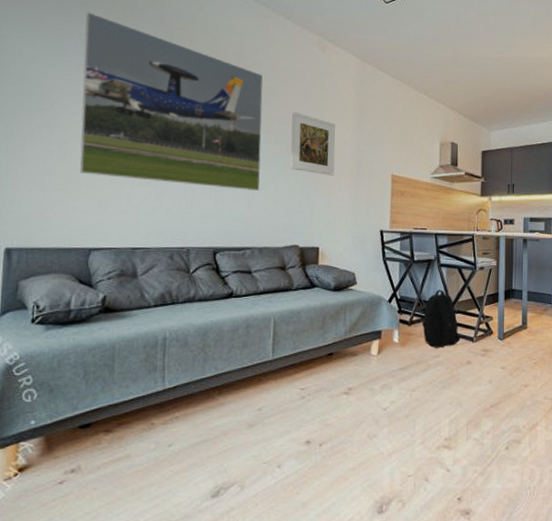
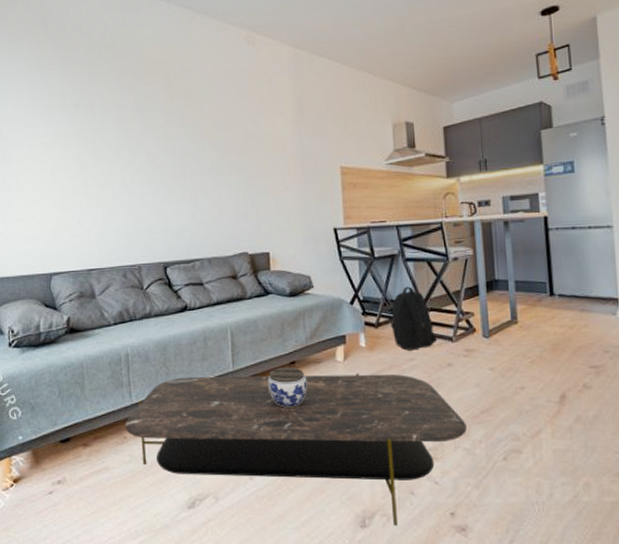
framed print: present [80,12,263,191] -> none [22,47,203,204]
coffee table: none [153,363,478,511] -> present [124,373,467,526]
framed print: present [290,111,336,176] -> none [227,113,278,176]
jar: none [304,358,342,396] -> present [267,367,307,406]

